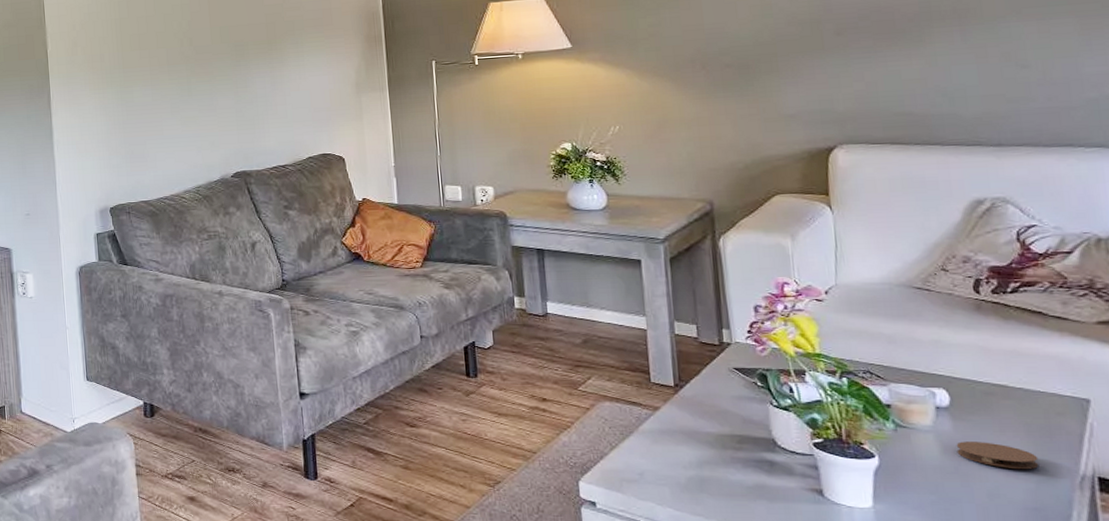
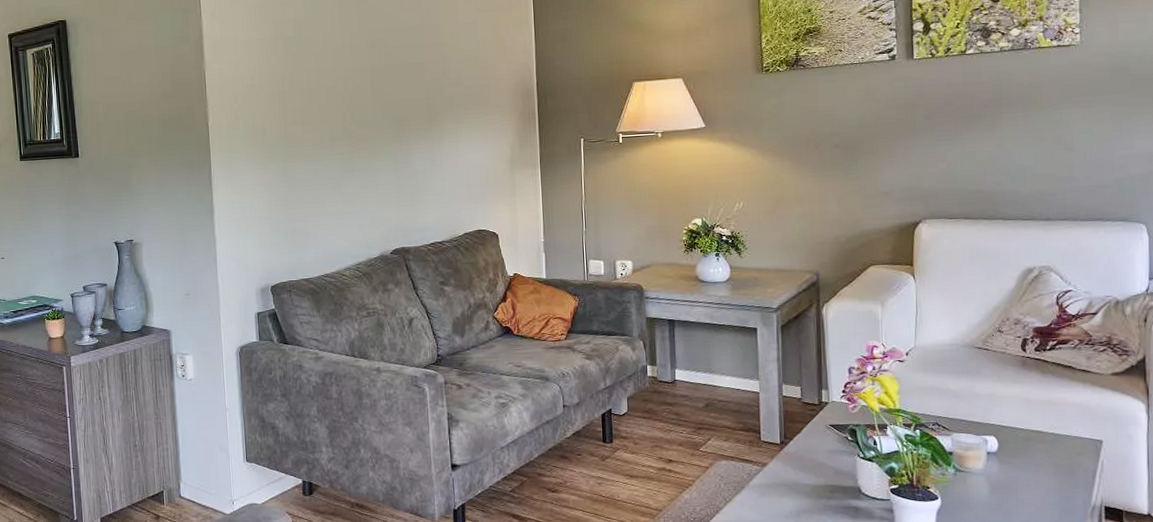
coaster: present [956,441,1039,469] -> none [1001,481,1062,503]

